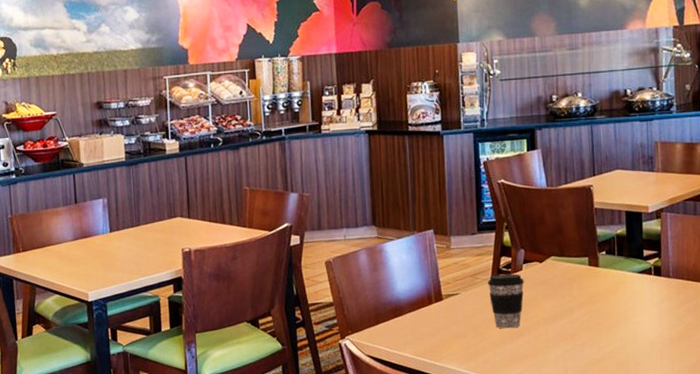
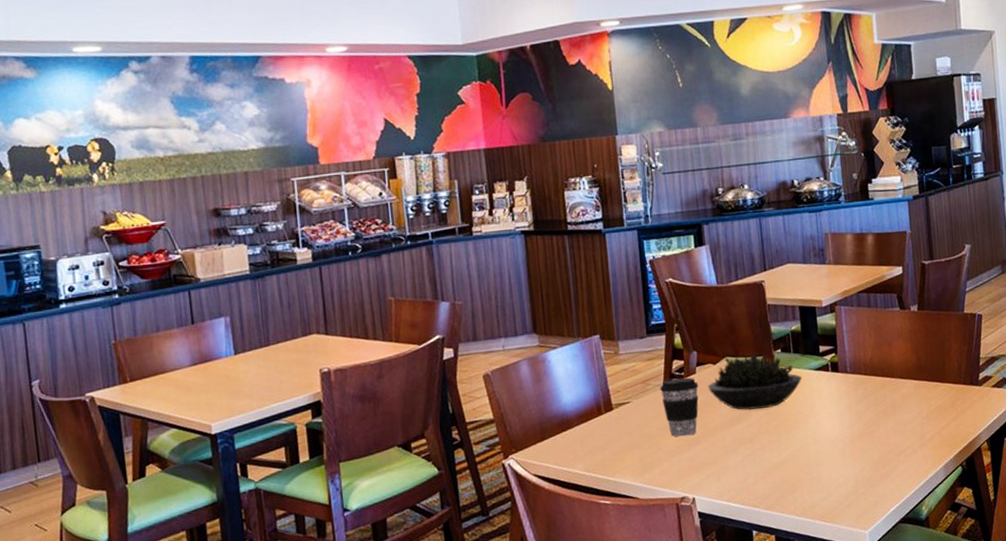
succulent plant: none [533,255,625,308] -> present [708,354,803,411]

